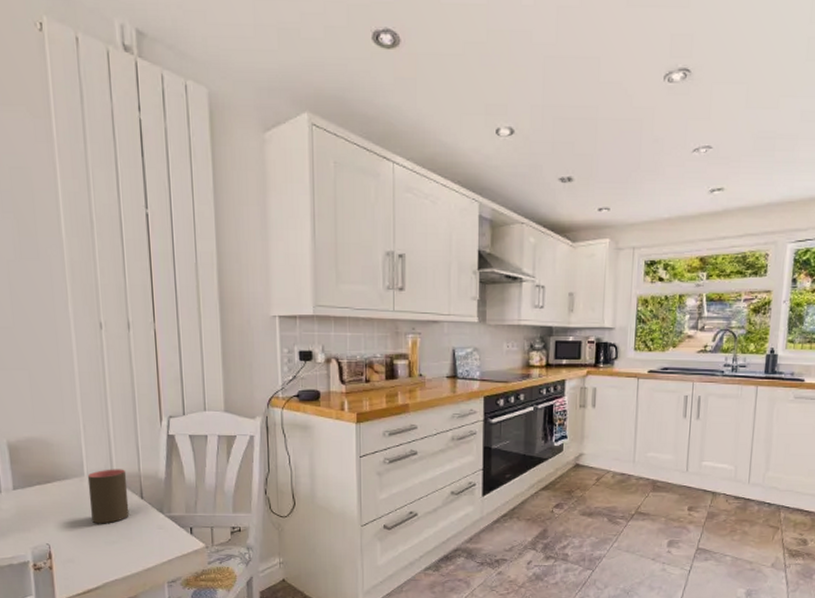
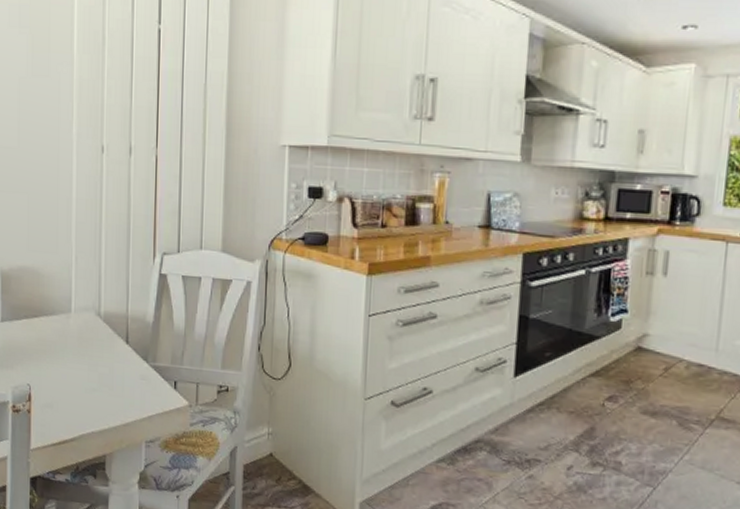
cup: present [87,469,130,524] -> none [74,307,114,368]

